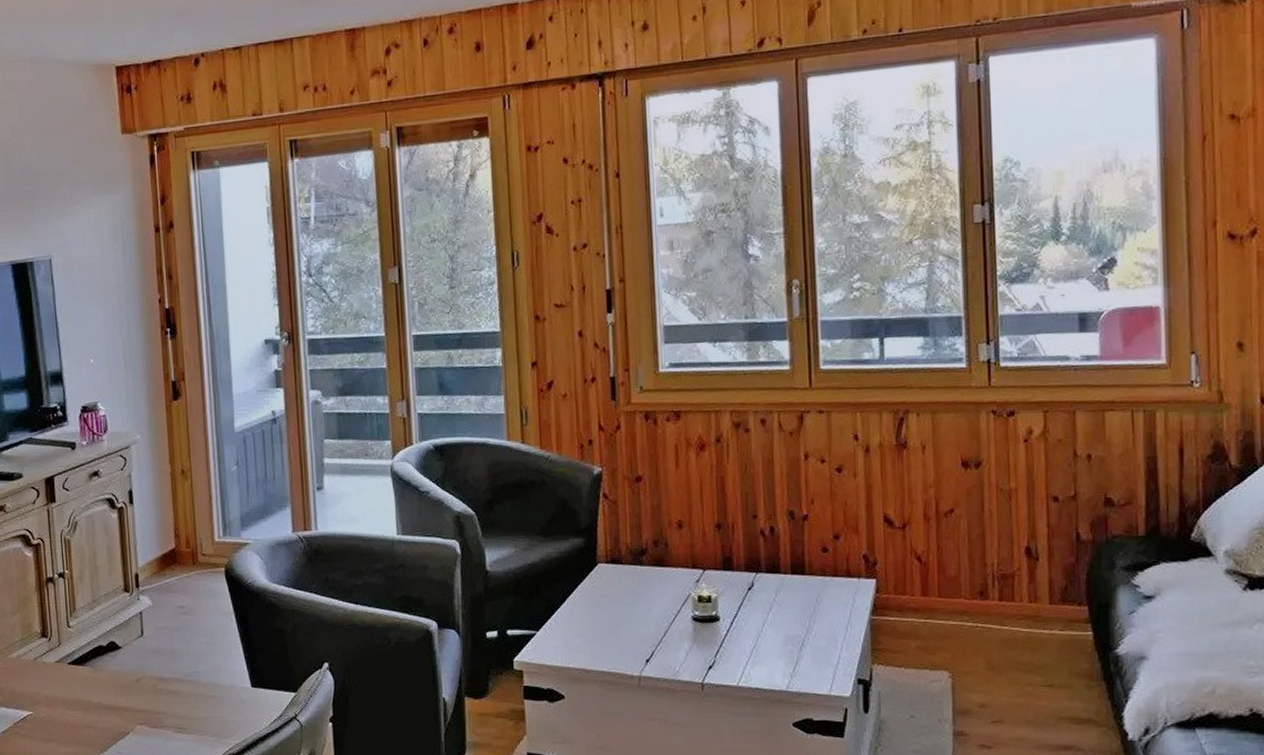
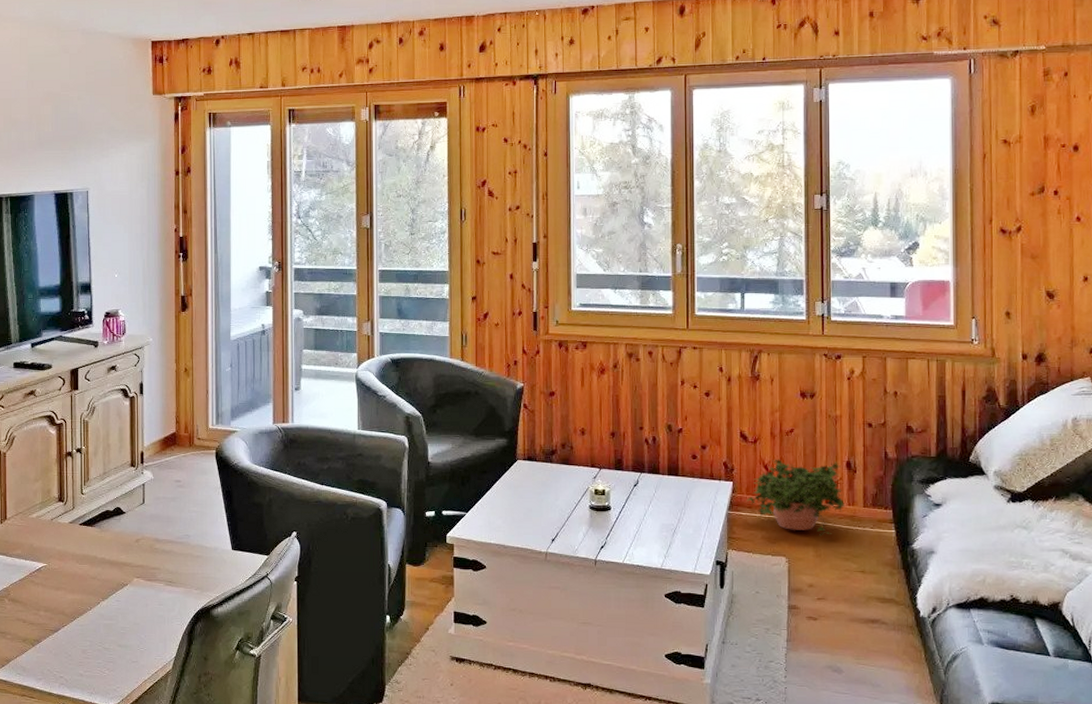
potted plant: none [894,548,1026,642] -> present [746,459,846,535]

